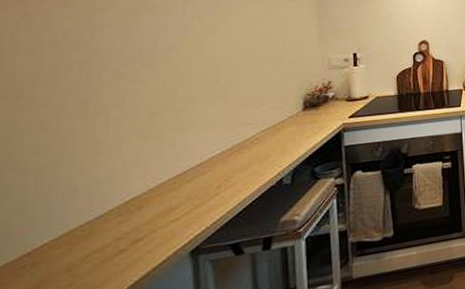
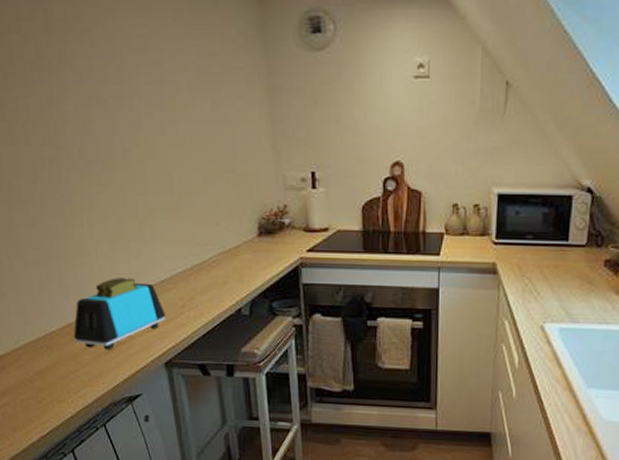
toaster: none [73,168,197,255] -> present [73,278,165,350]

